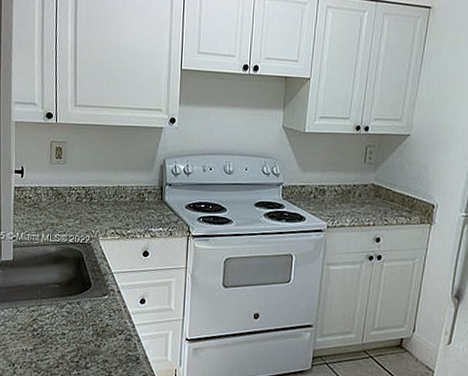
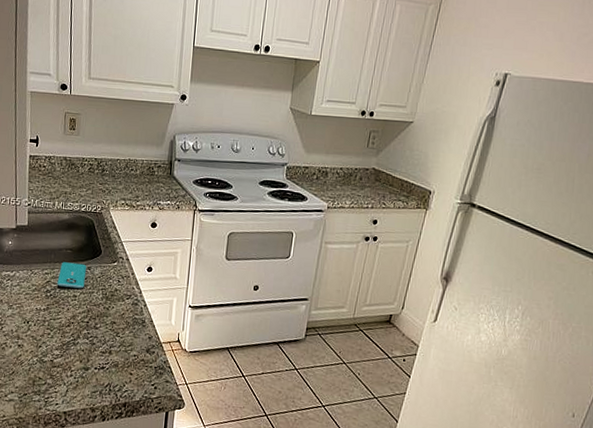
smartphone: none [44,297,76,326] -> present [57,262,87,289]

